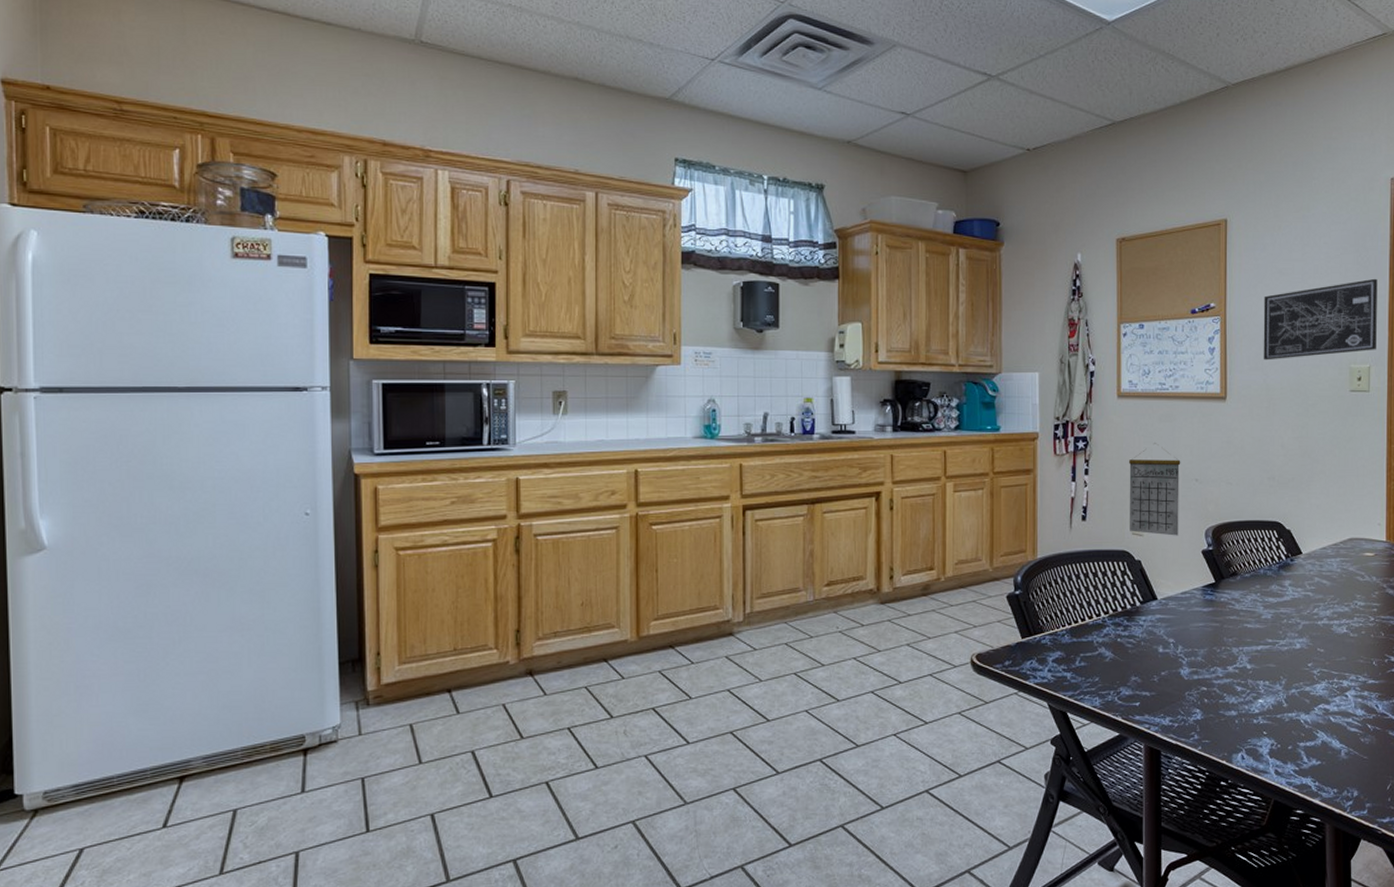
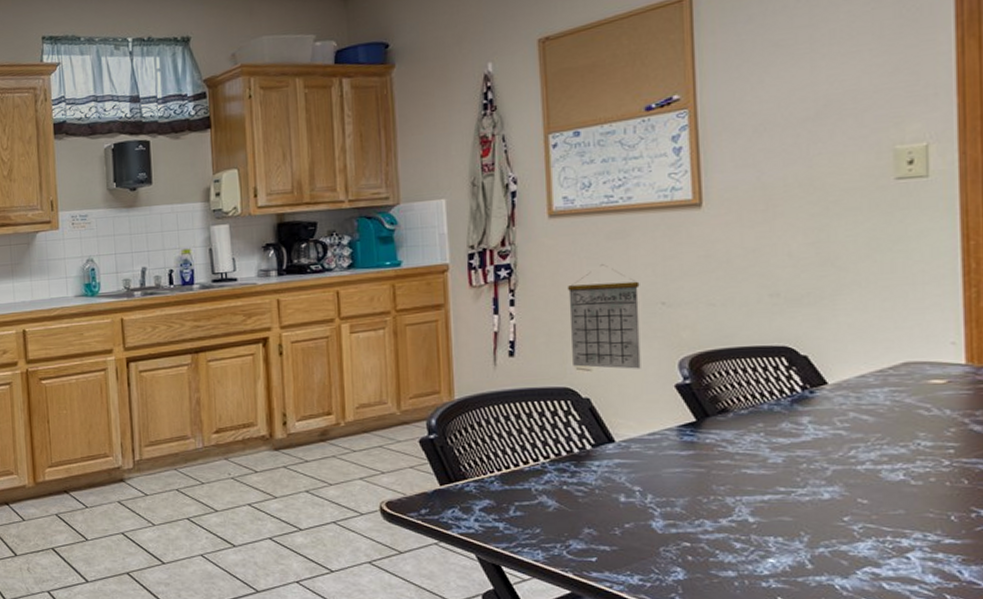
wall art: present [1263,278,1378,361] -> none [752,31,938,154]

